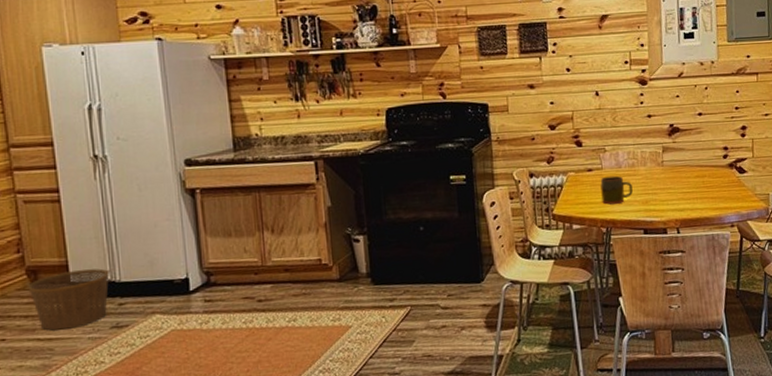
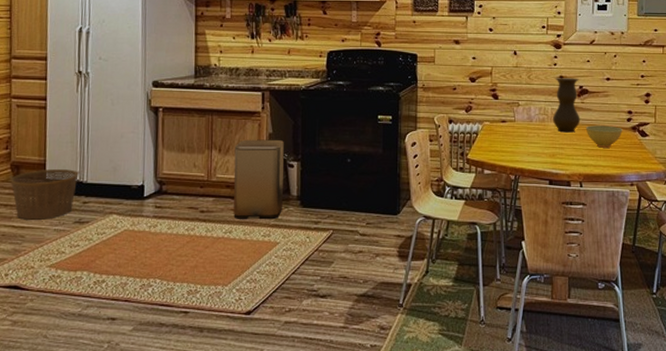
pedal bin: none [289,213,352,305] -> present [233,139,284,220]
mug: present [600,175,633,204] -> none [512,128,541,154]
vase: none [642,116,673,177] -> present [552,78,581,133]
bowl: none [679,164,719,190] -> present [585,125,623,148]

